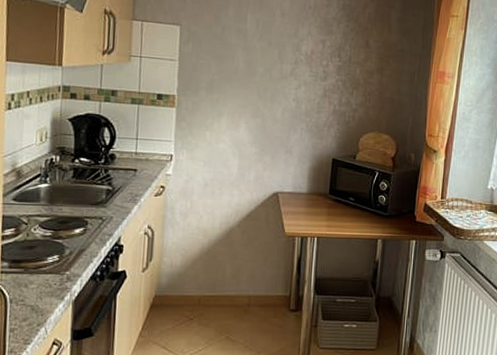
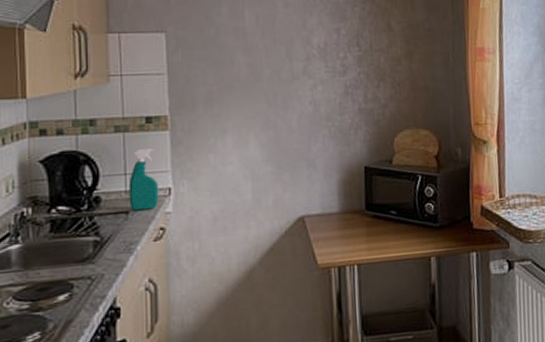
spray bottle: none [138,120,163,170] -> present [128,149,159,211]

